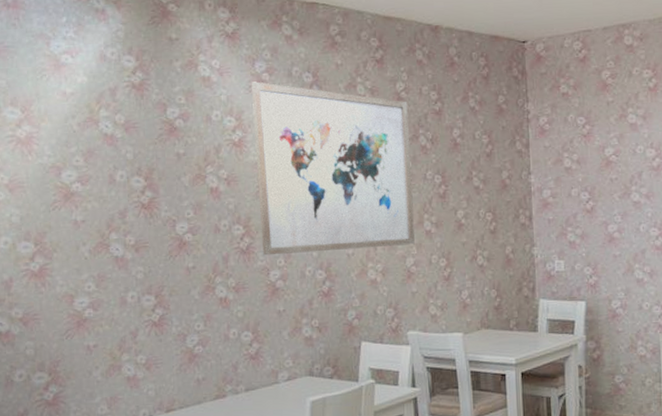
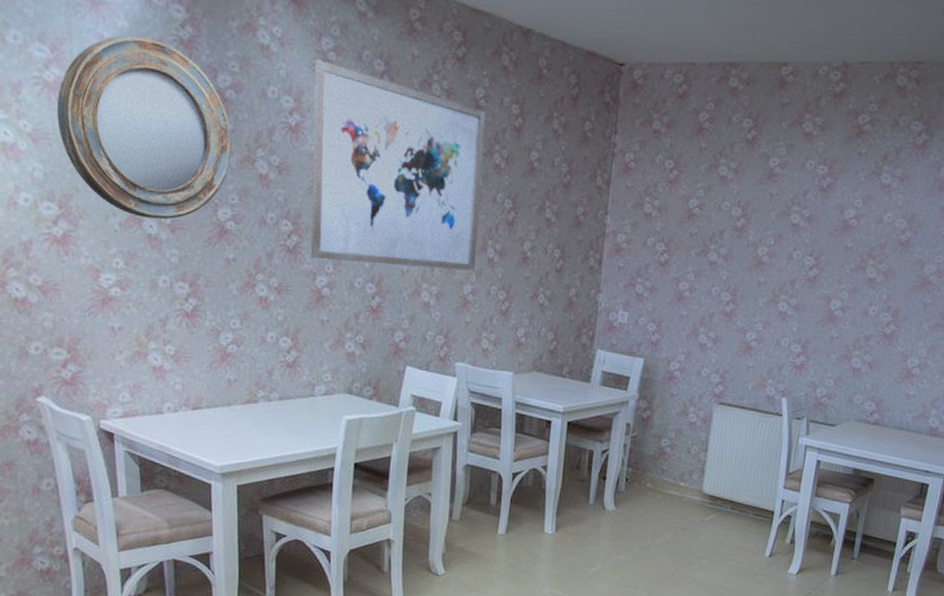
home mirror: none [29,87,184,243] -> present [57,35,232,220]

